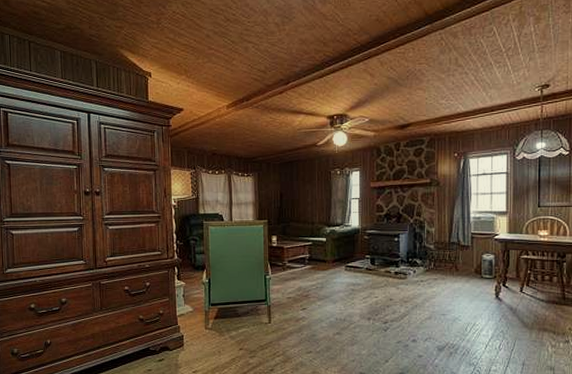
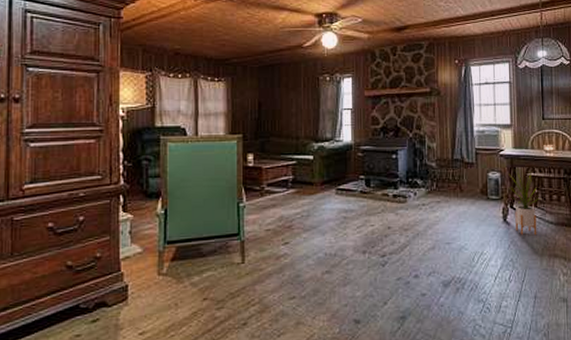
house plant: none [501,251,534,311] -> present [508,169,542,236]

